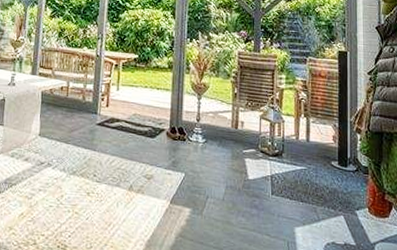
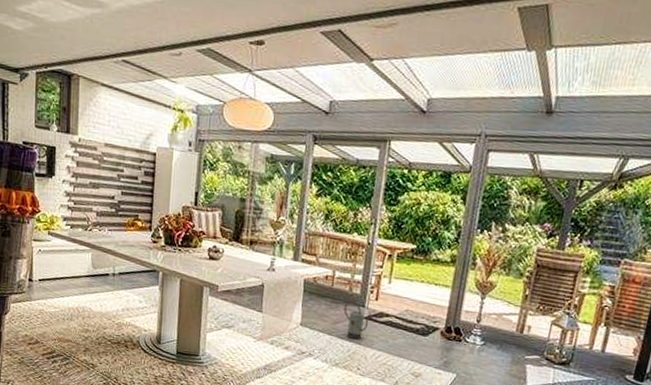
watering can: none [78,109,104,146] -> present [343,300,372,340]

